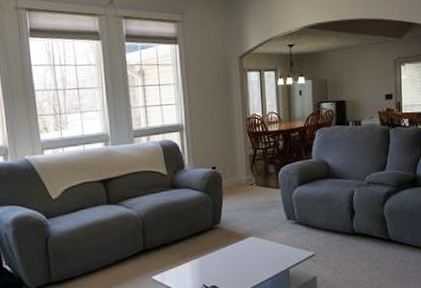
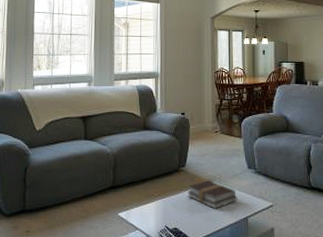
book: none [224,235,278,263] -> present [187,180,238,209]

